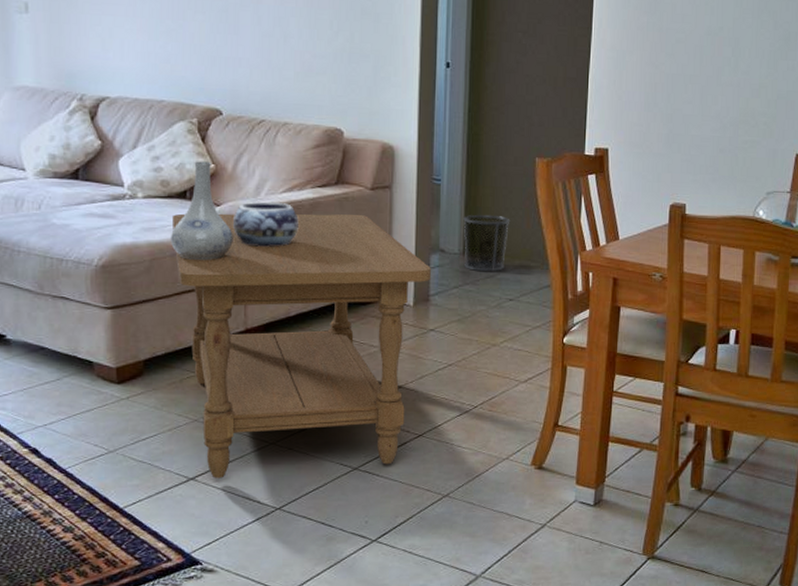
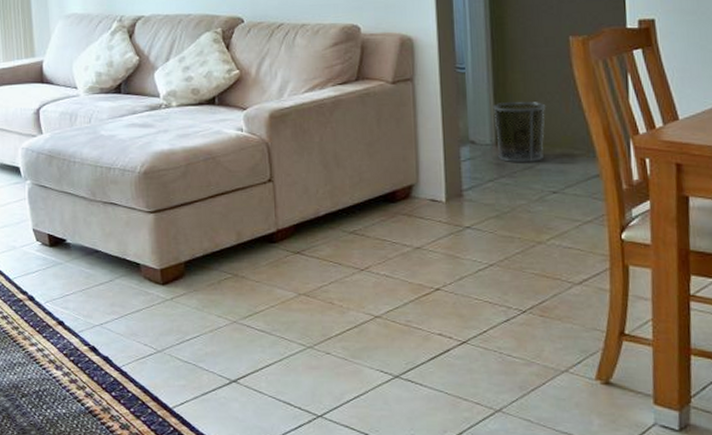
vase: present [171,161,233,260] -> none [203,68,260,163]
coffee table: present [171,213,431,479] -> none [203,109,462,382]
decorative bowl: present [233,201,299,247] -> none [259,102,322,147]

